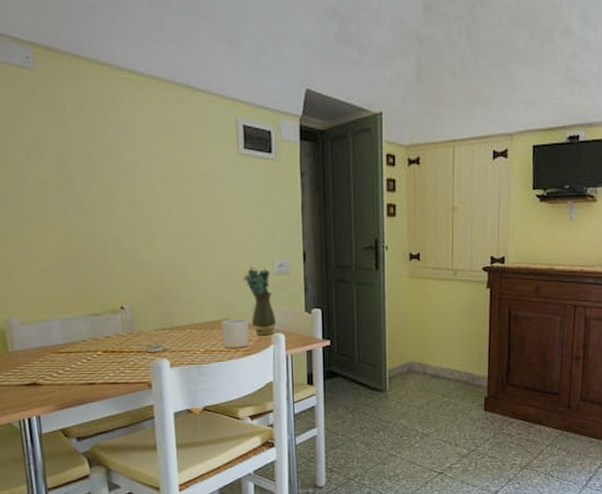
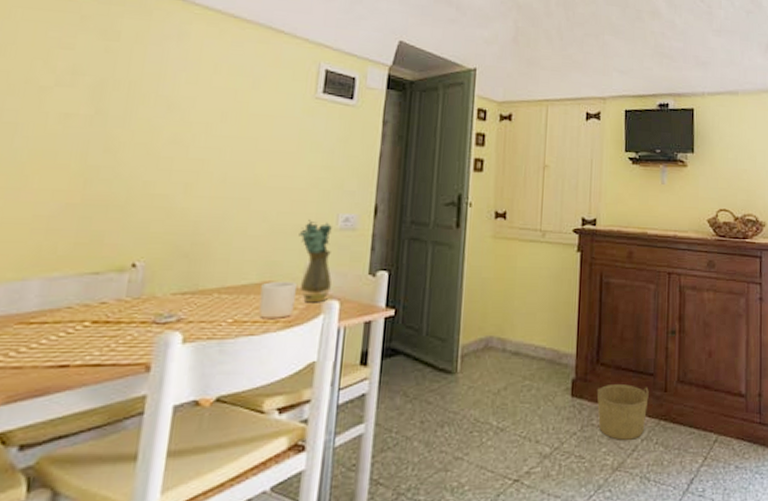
basket: none [506,401,554,446] -> present [596,383,649,440]

